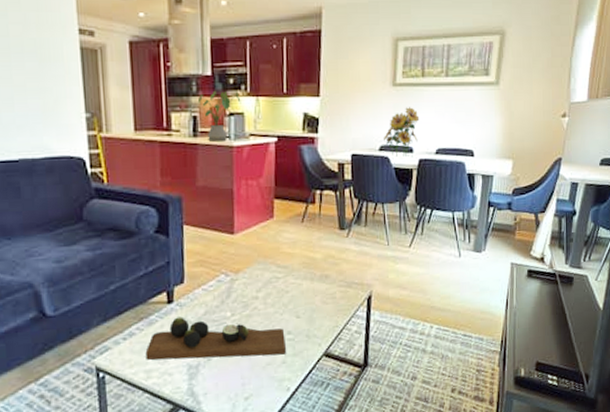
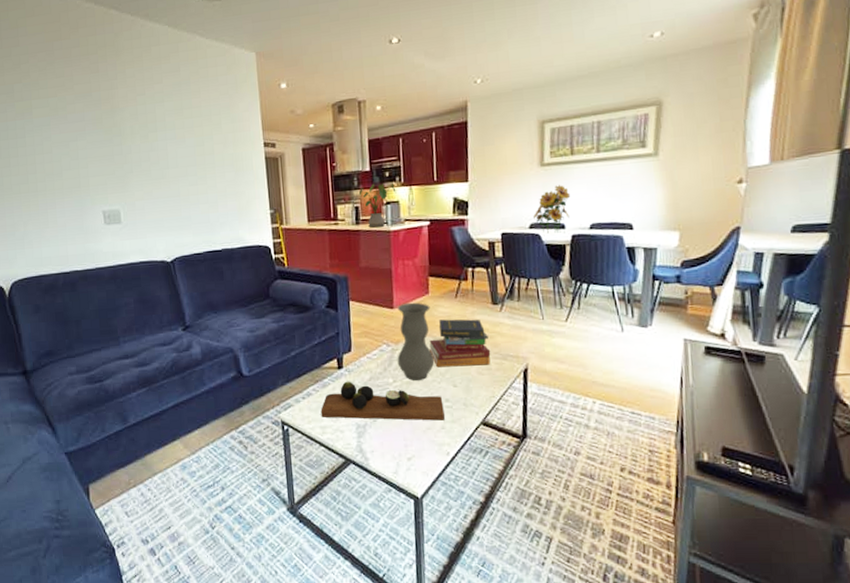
vase: none [236,227,278,313] -> present [397,302,435,380]
books: none [272,245,336,298] -> present [429,319,491,368]

